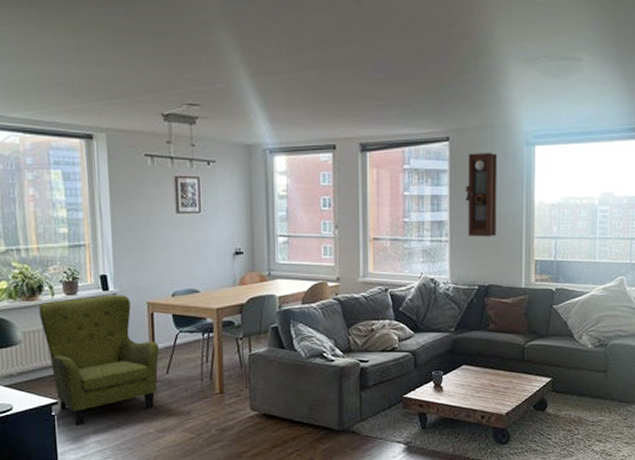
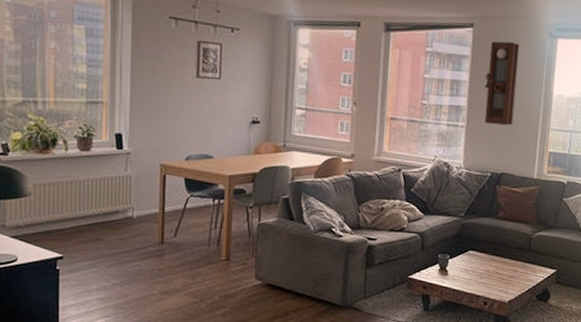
armchair: present [39,295,160,426] -> none [52,153,169,282]

